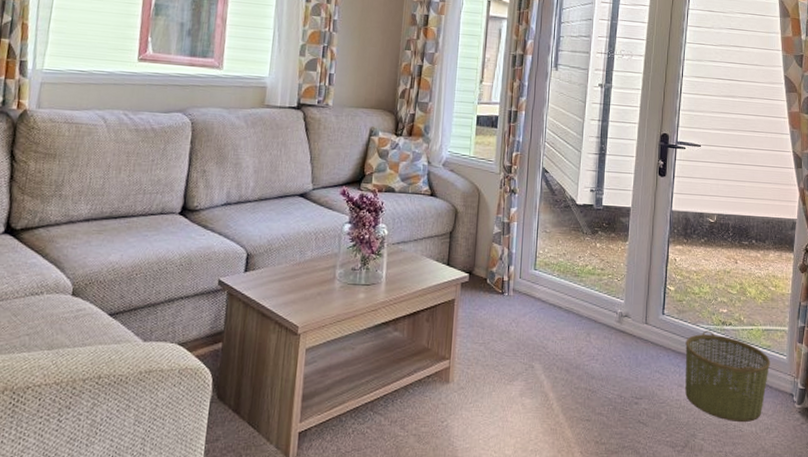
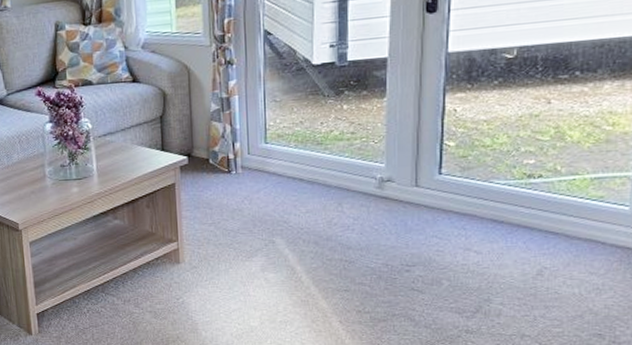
basket: present [685,331,771,422] -> none [473,186,604,283]

